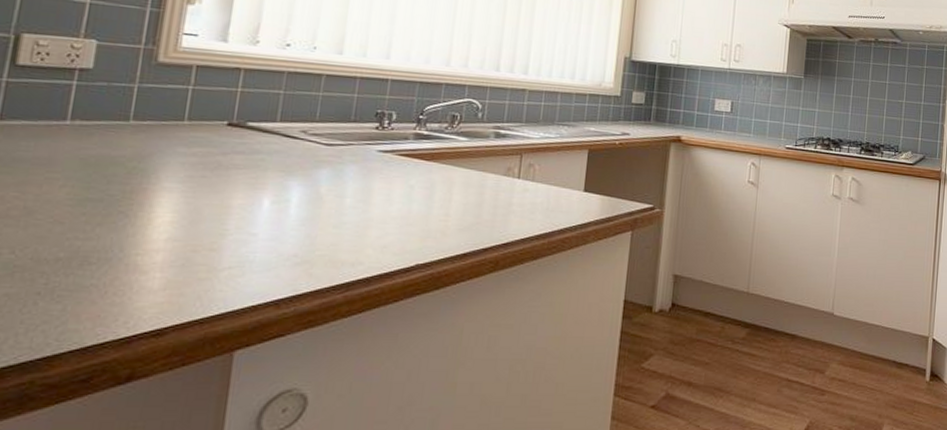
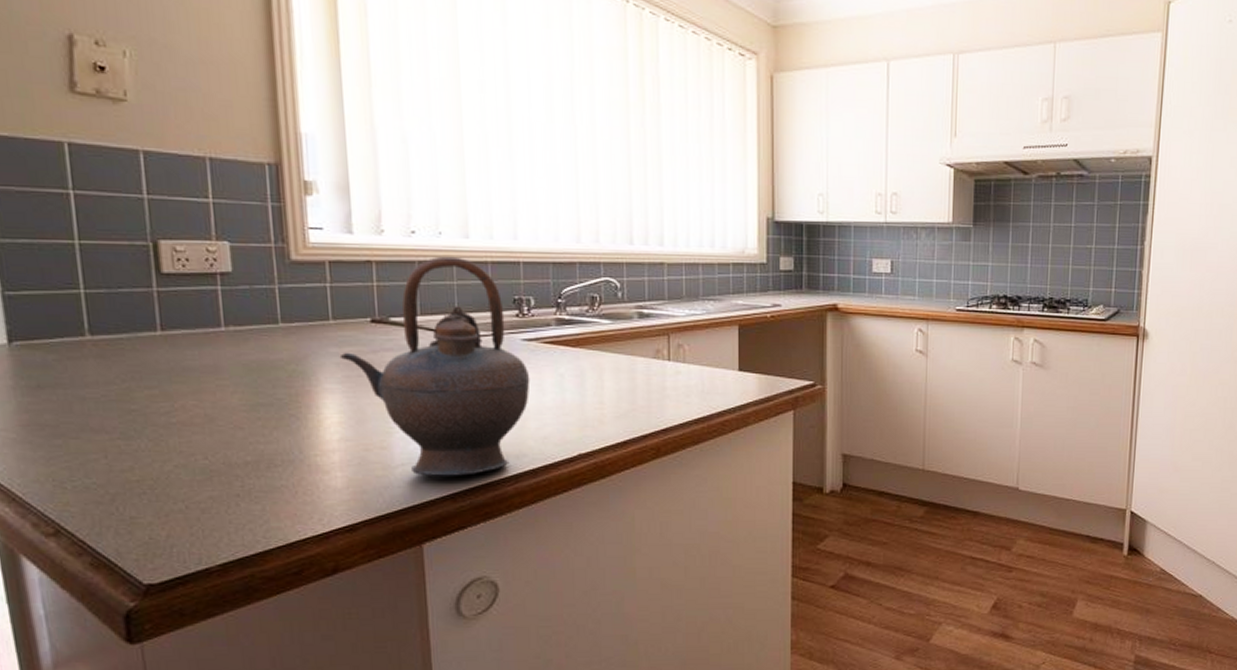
teapot: none [186,68,380,282] -> present [339,256,530,476]

